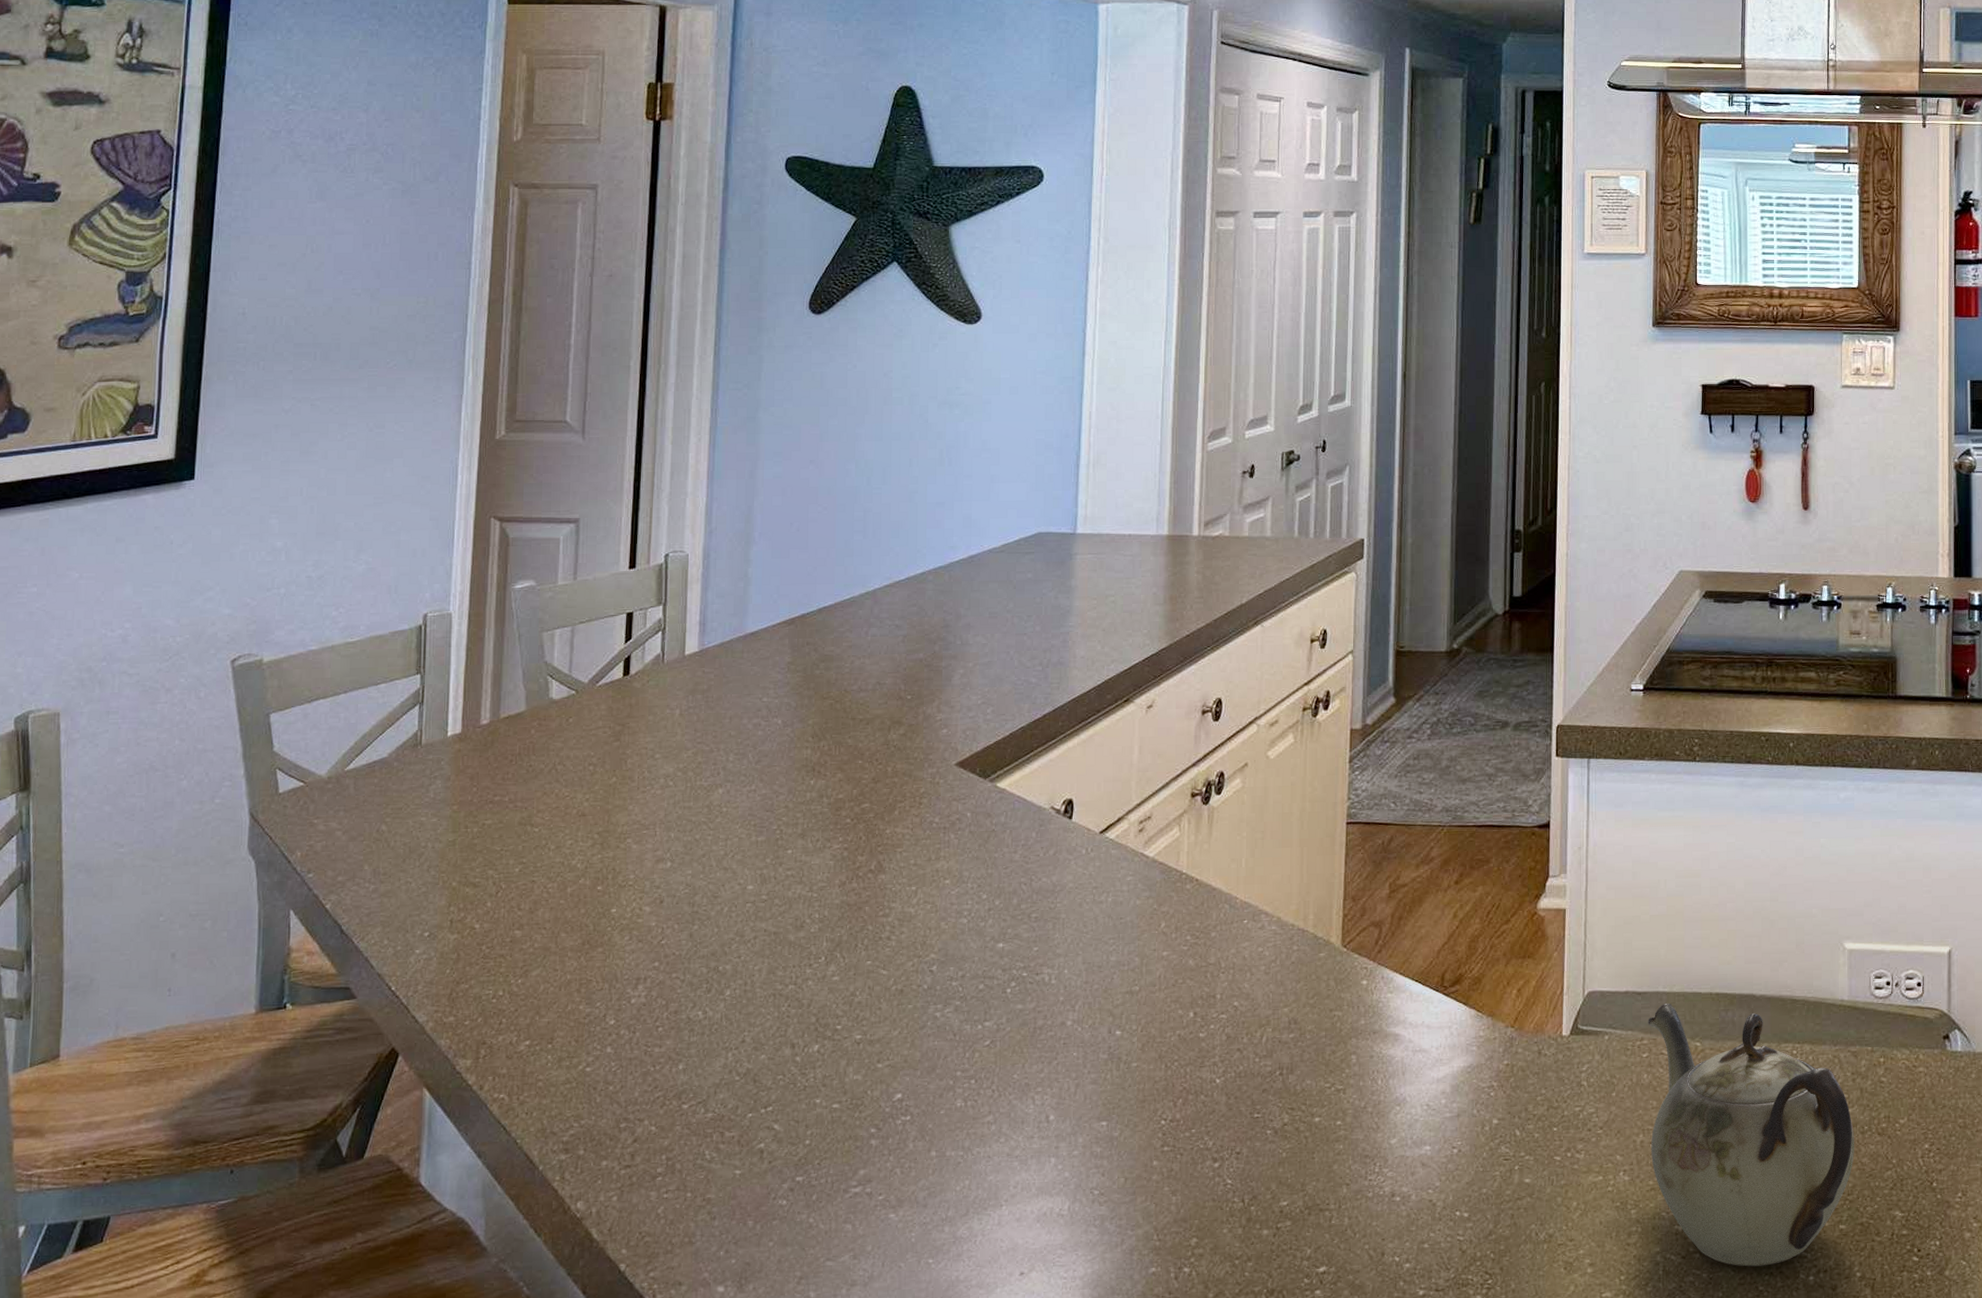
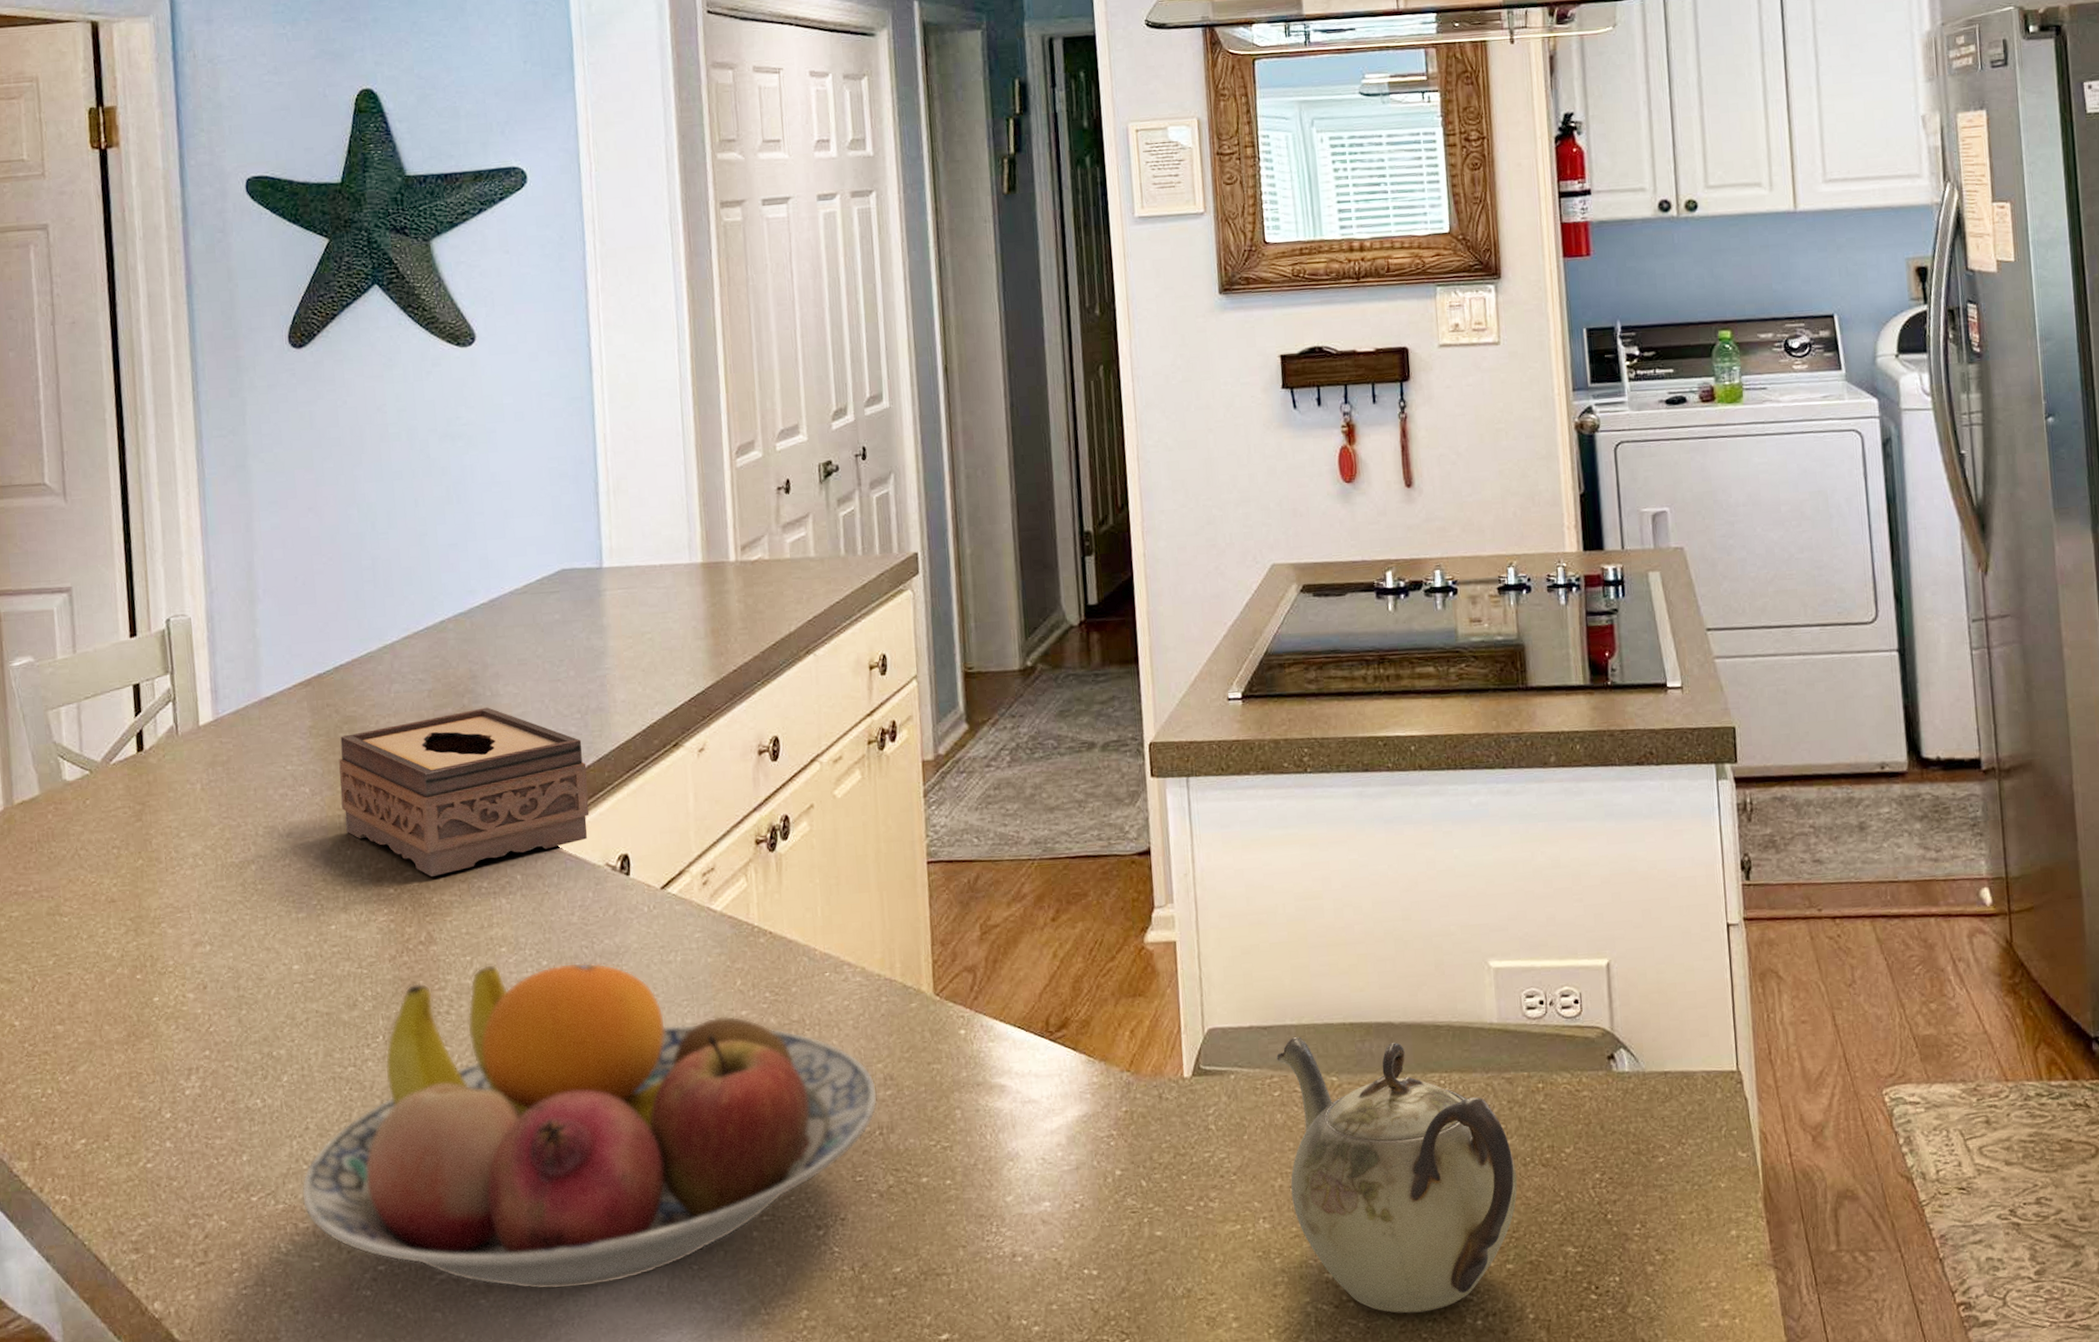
fruit bowl: none [730,894,1282,1208] -> present [301,962,878,1290]
tissue box: none [810,655,1042,809] -> present [339,707,590,877]

